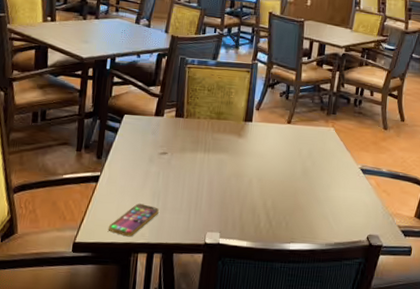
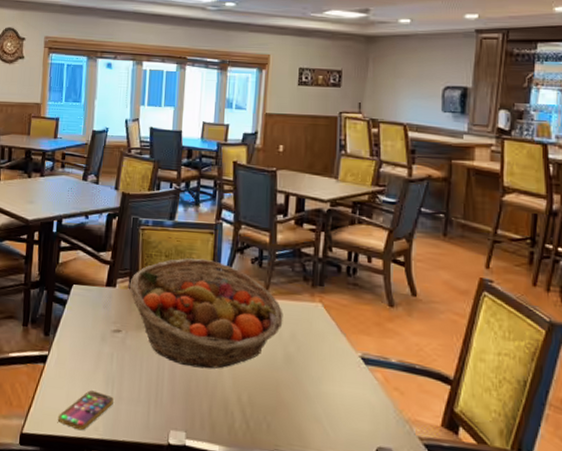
fruit basket: none [175,92,303,182] -> present [129,258,283,369]

